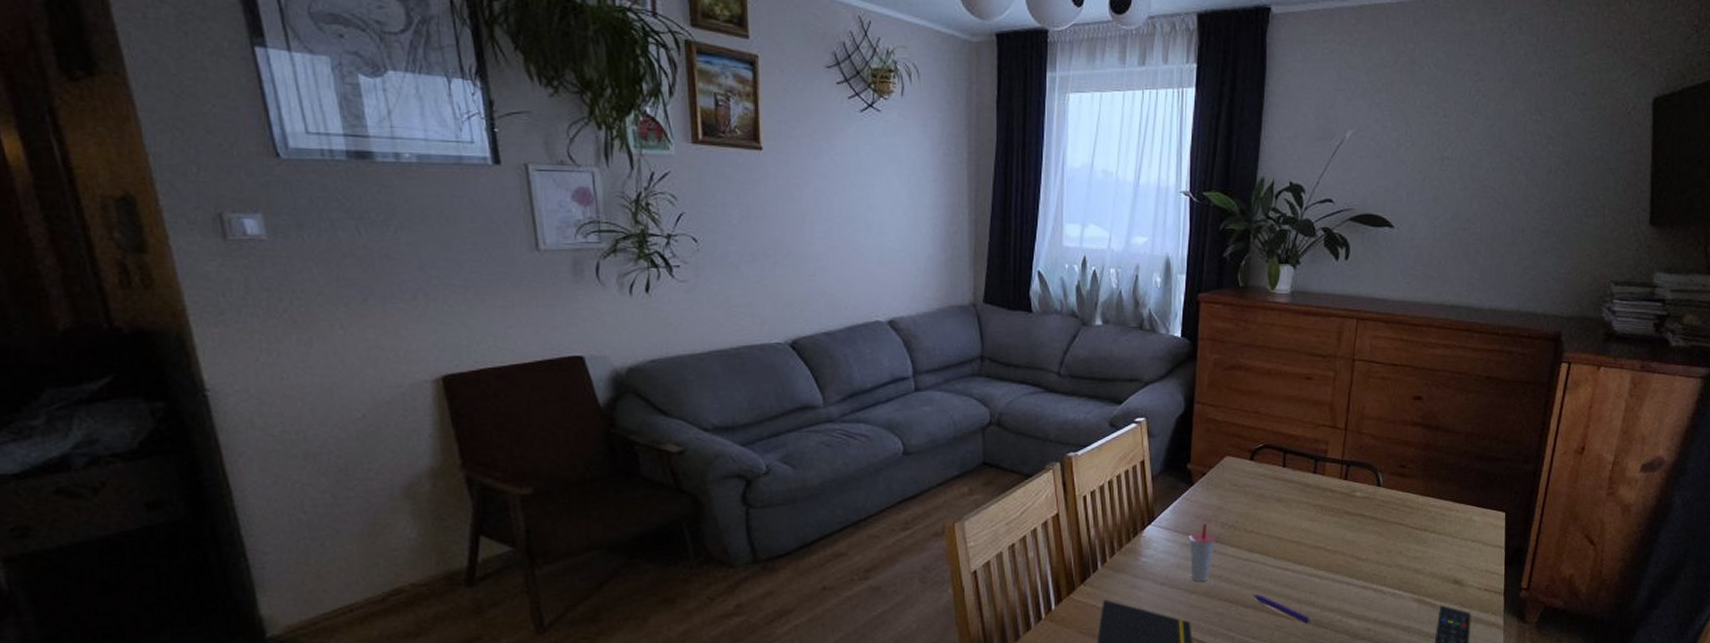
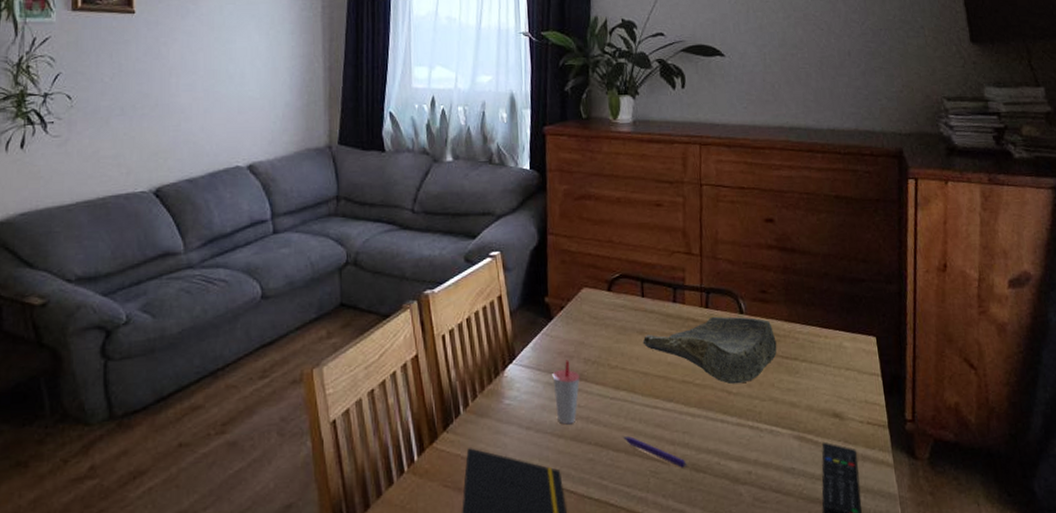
decorative bowl: none [1279,488,1409,551] -> present [642,316,777,385]

